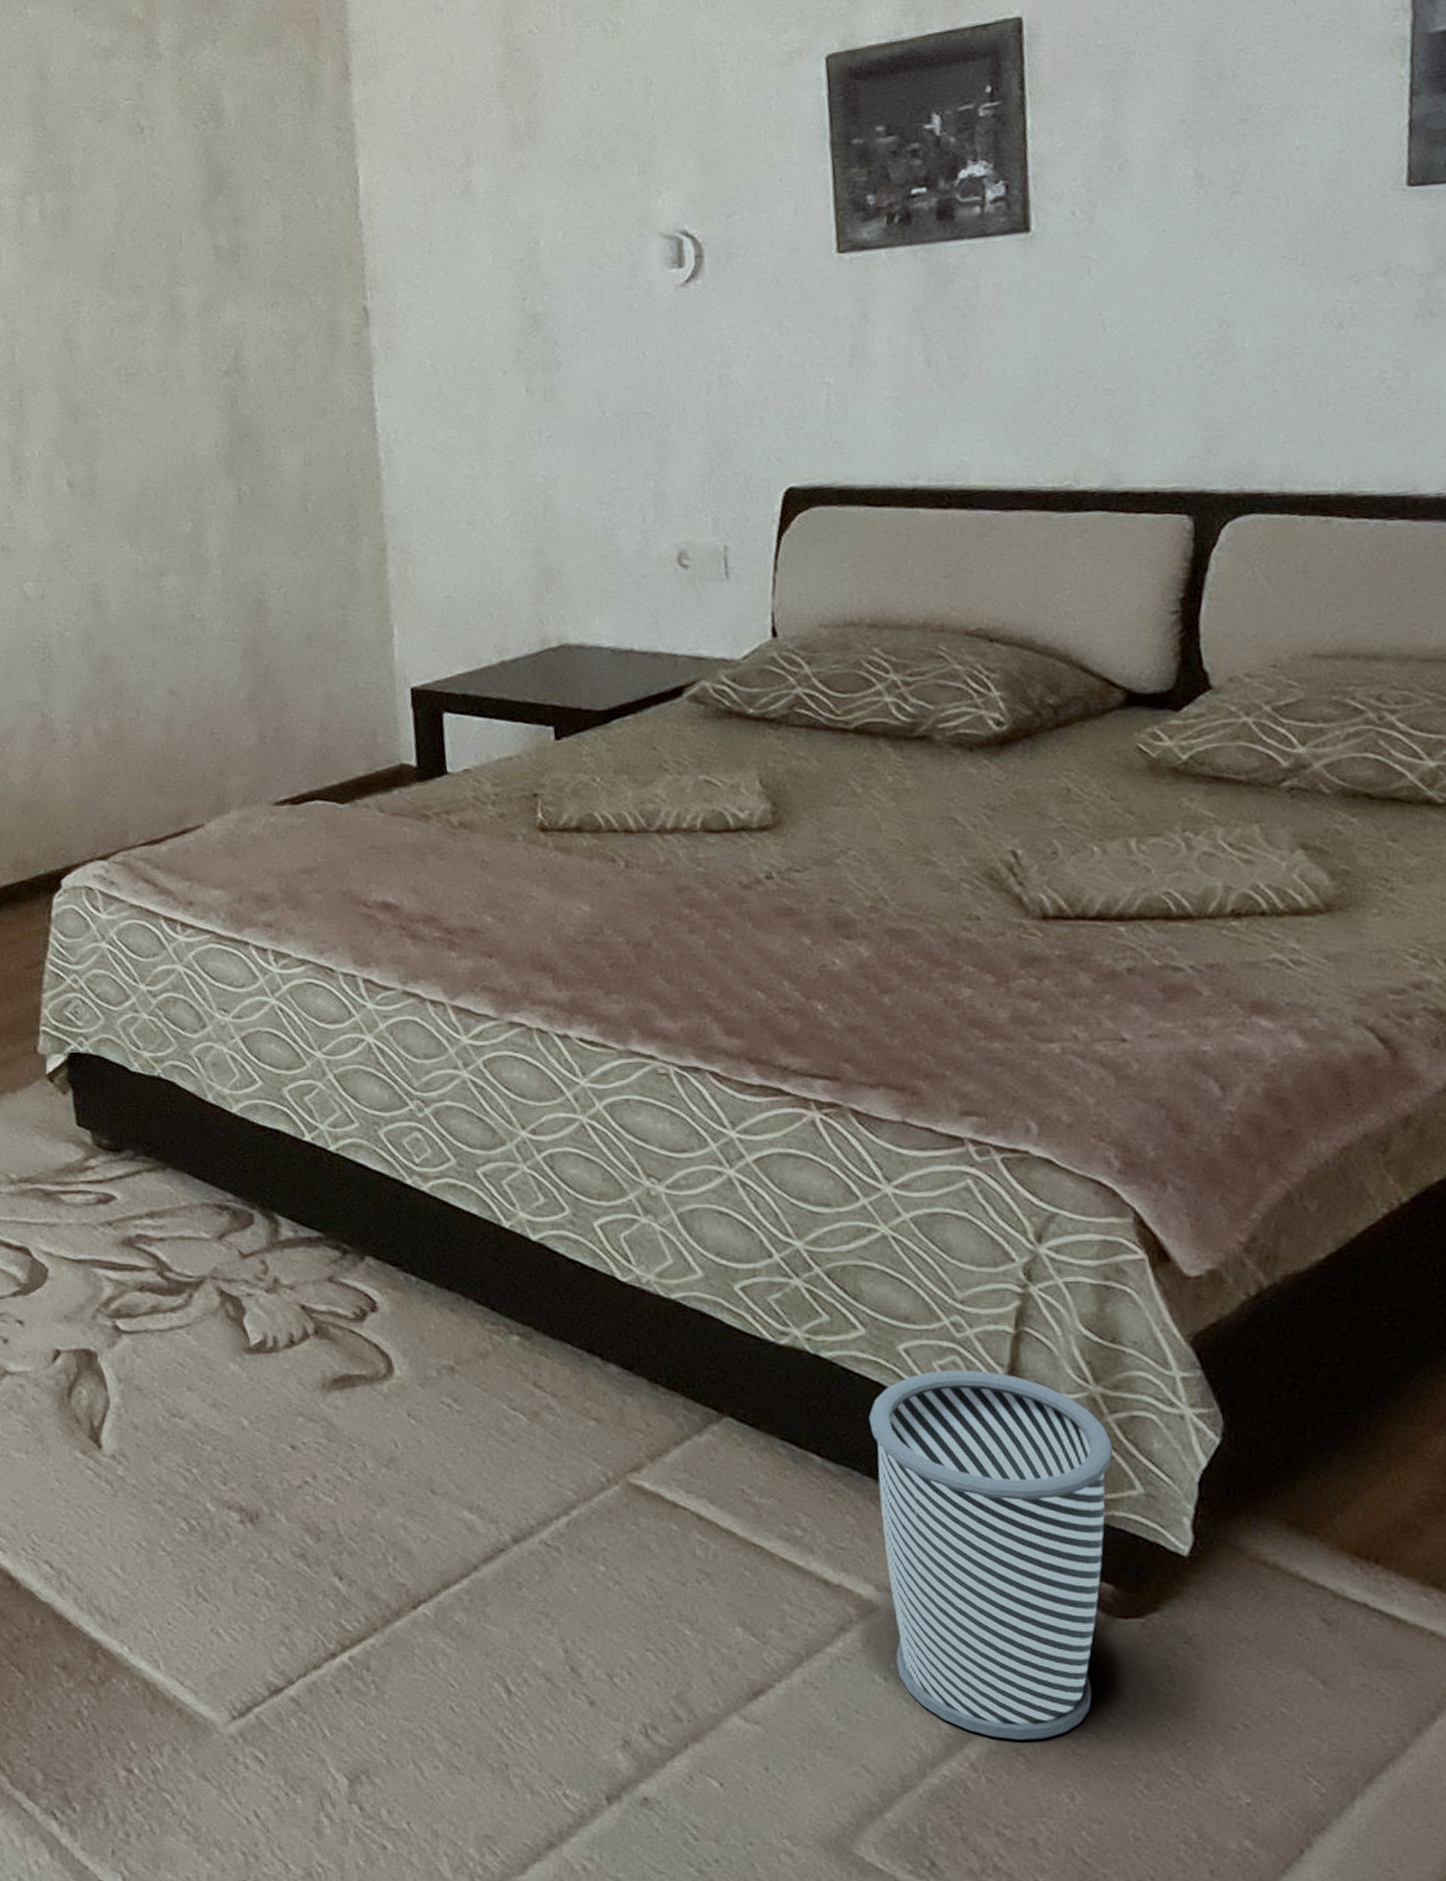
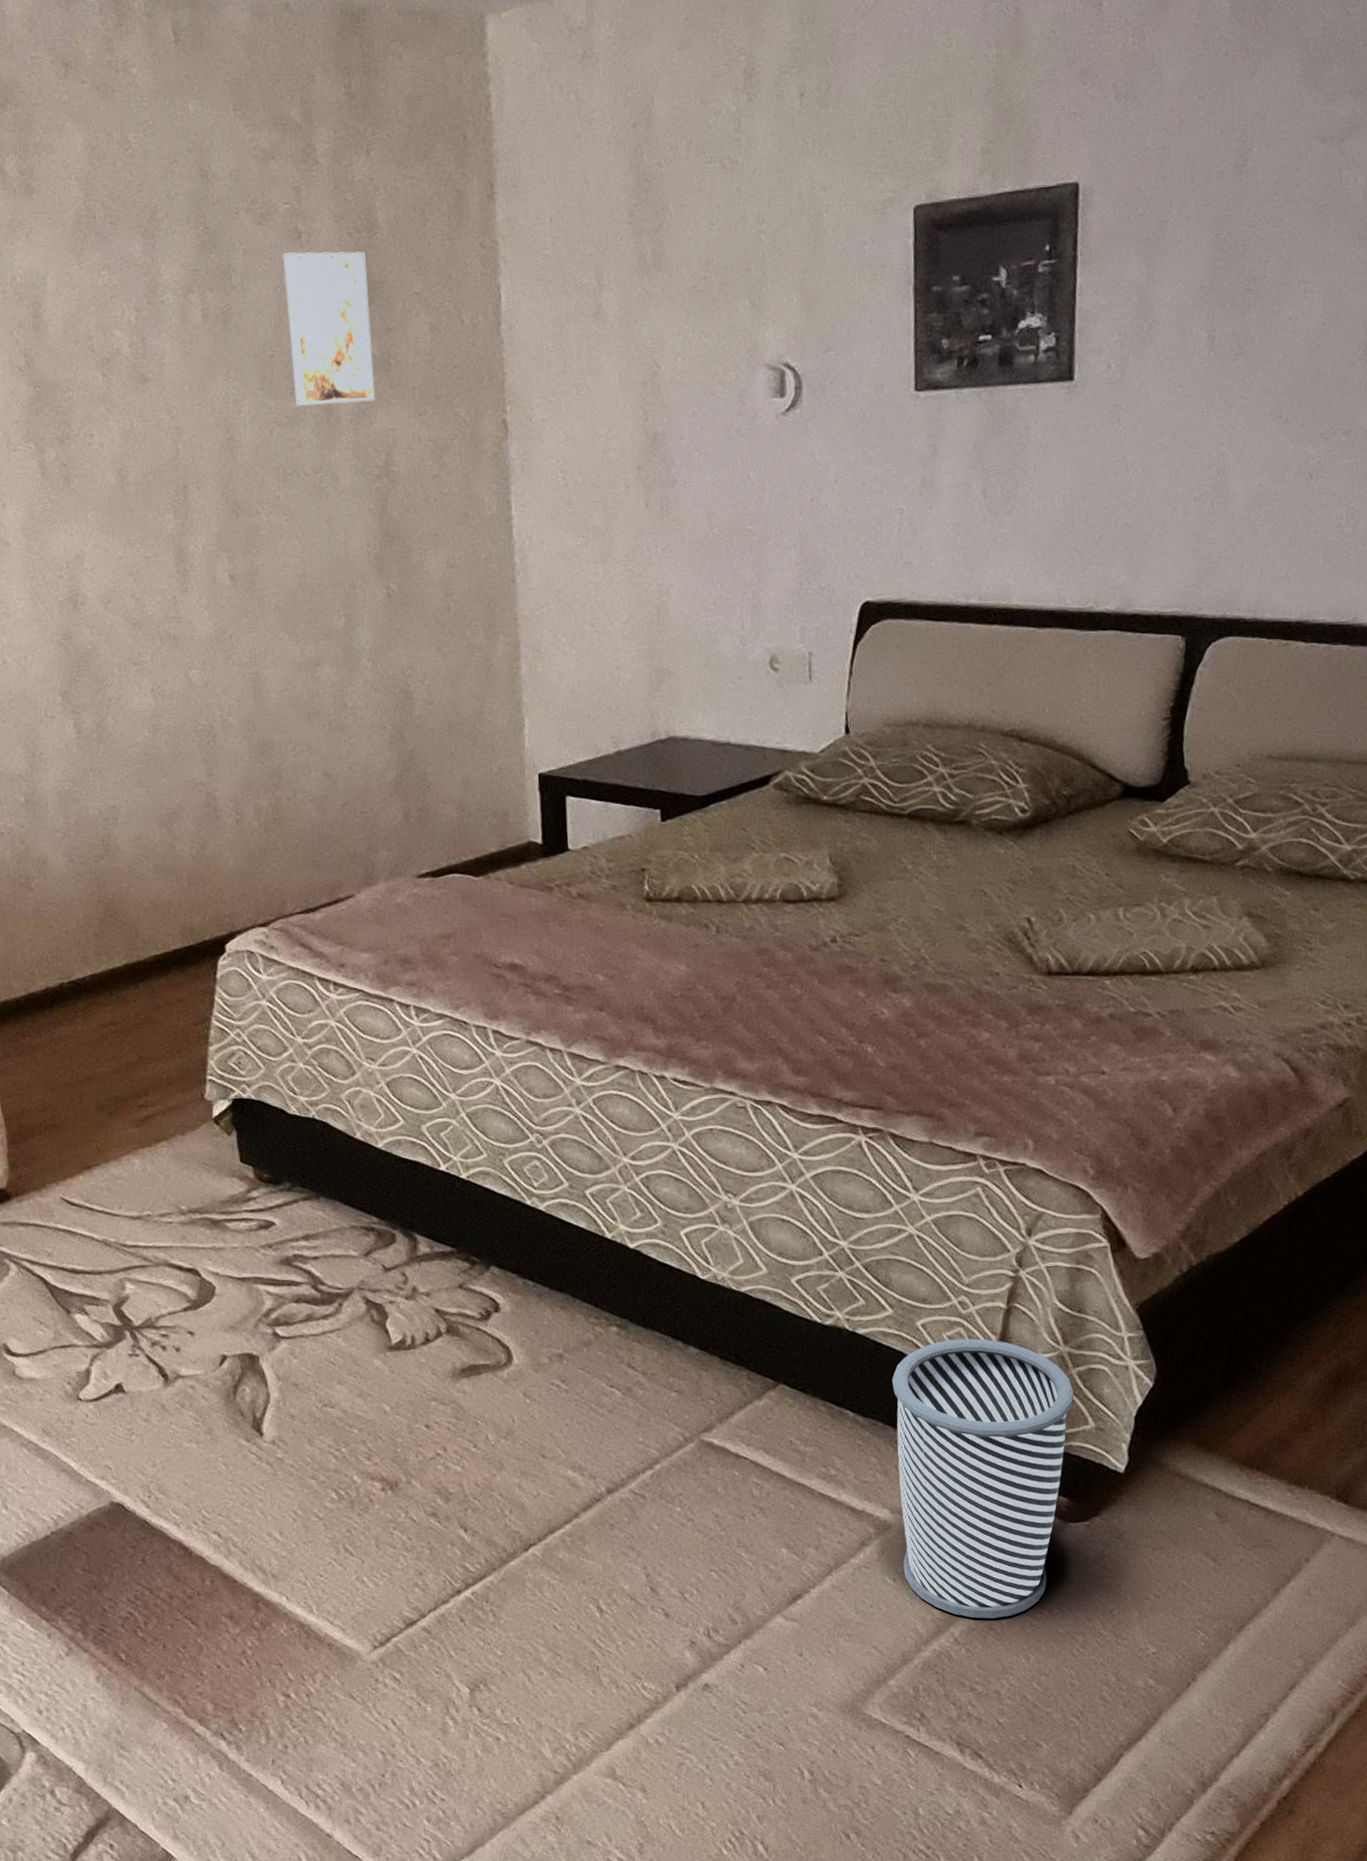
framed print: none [124,142,223,304] -> present [283,251,375,406]

